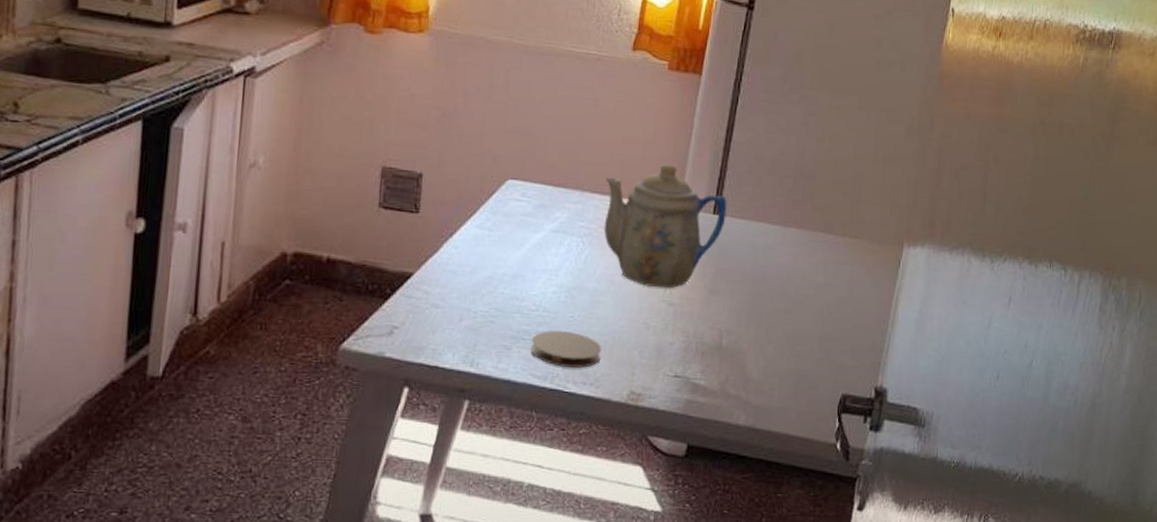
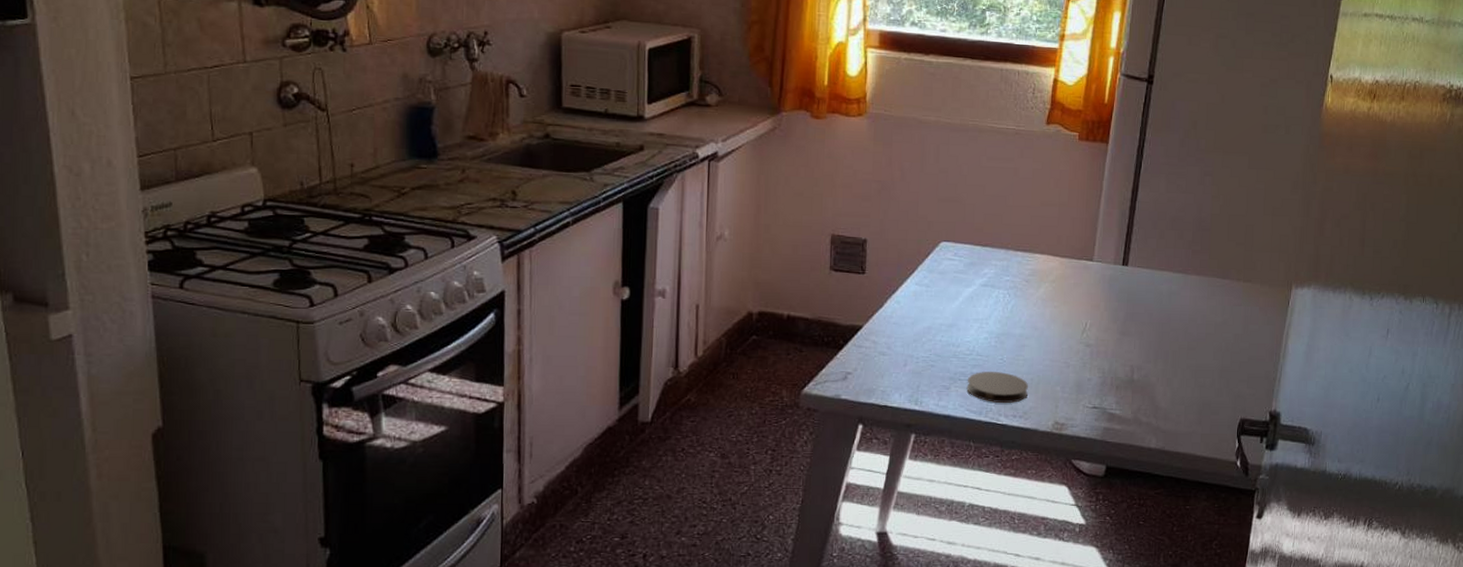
teapot: present [603,164,727,289] -> none [1026,223,1135,332]

